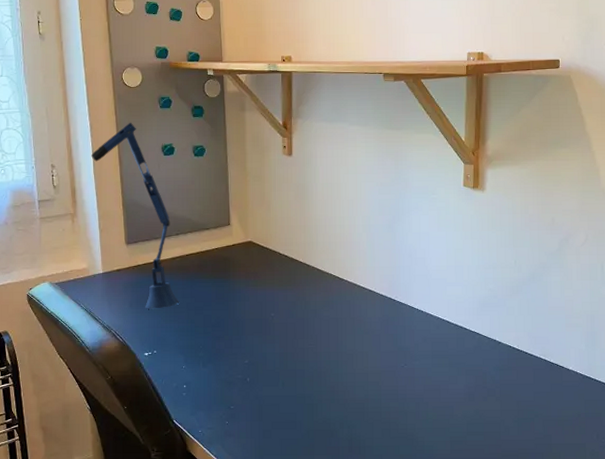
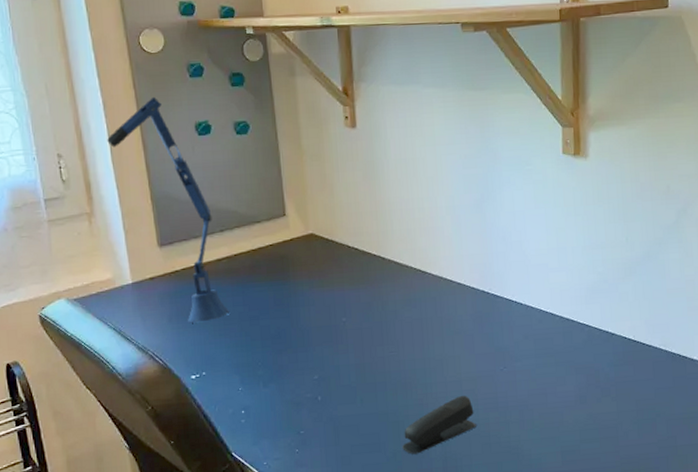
stapler: none [315,387,378,434] -> present [402,396,476,455]

